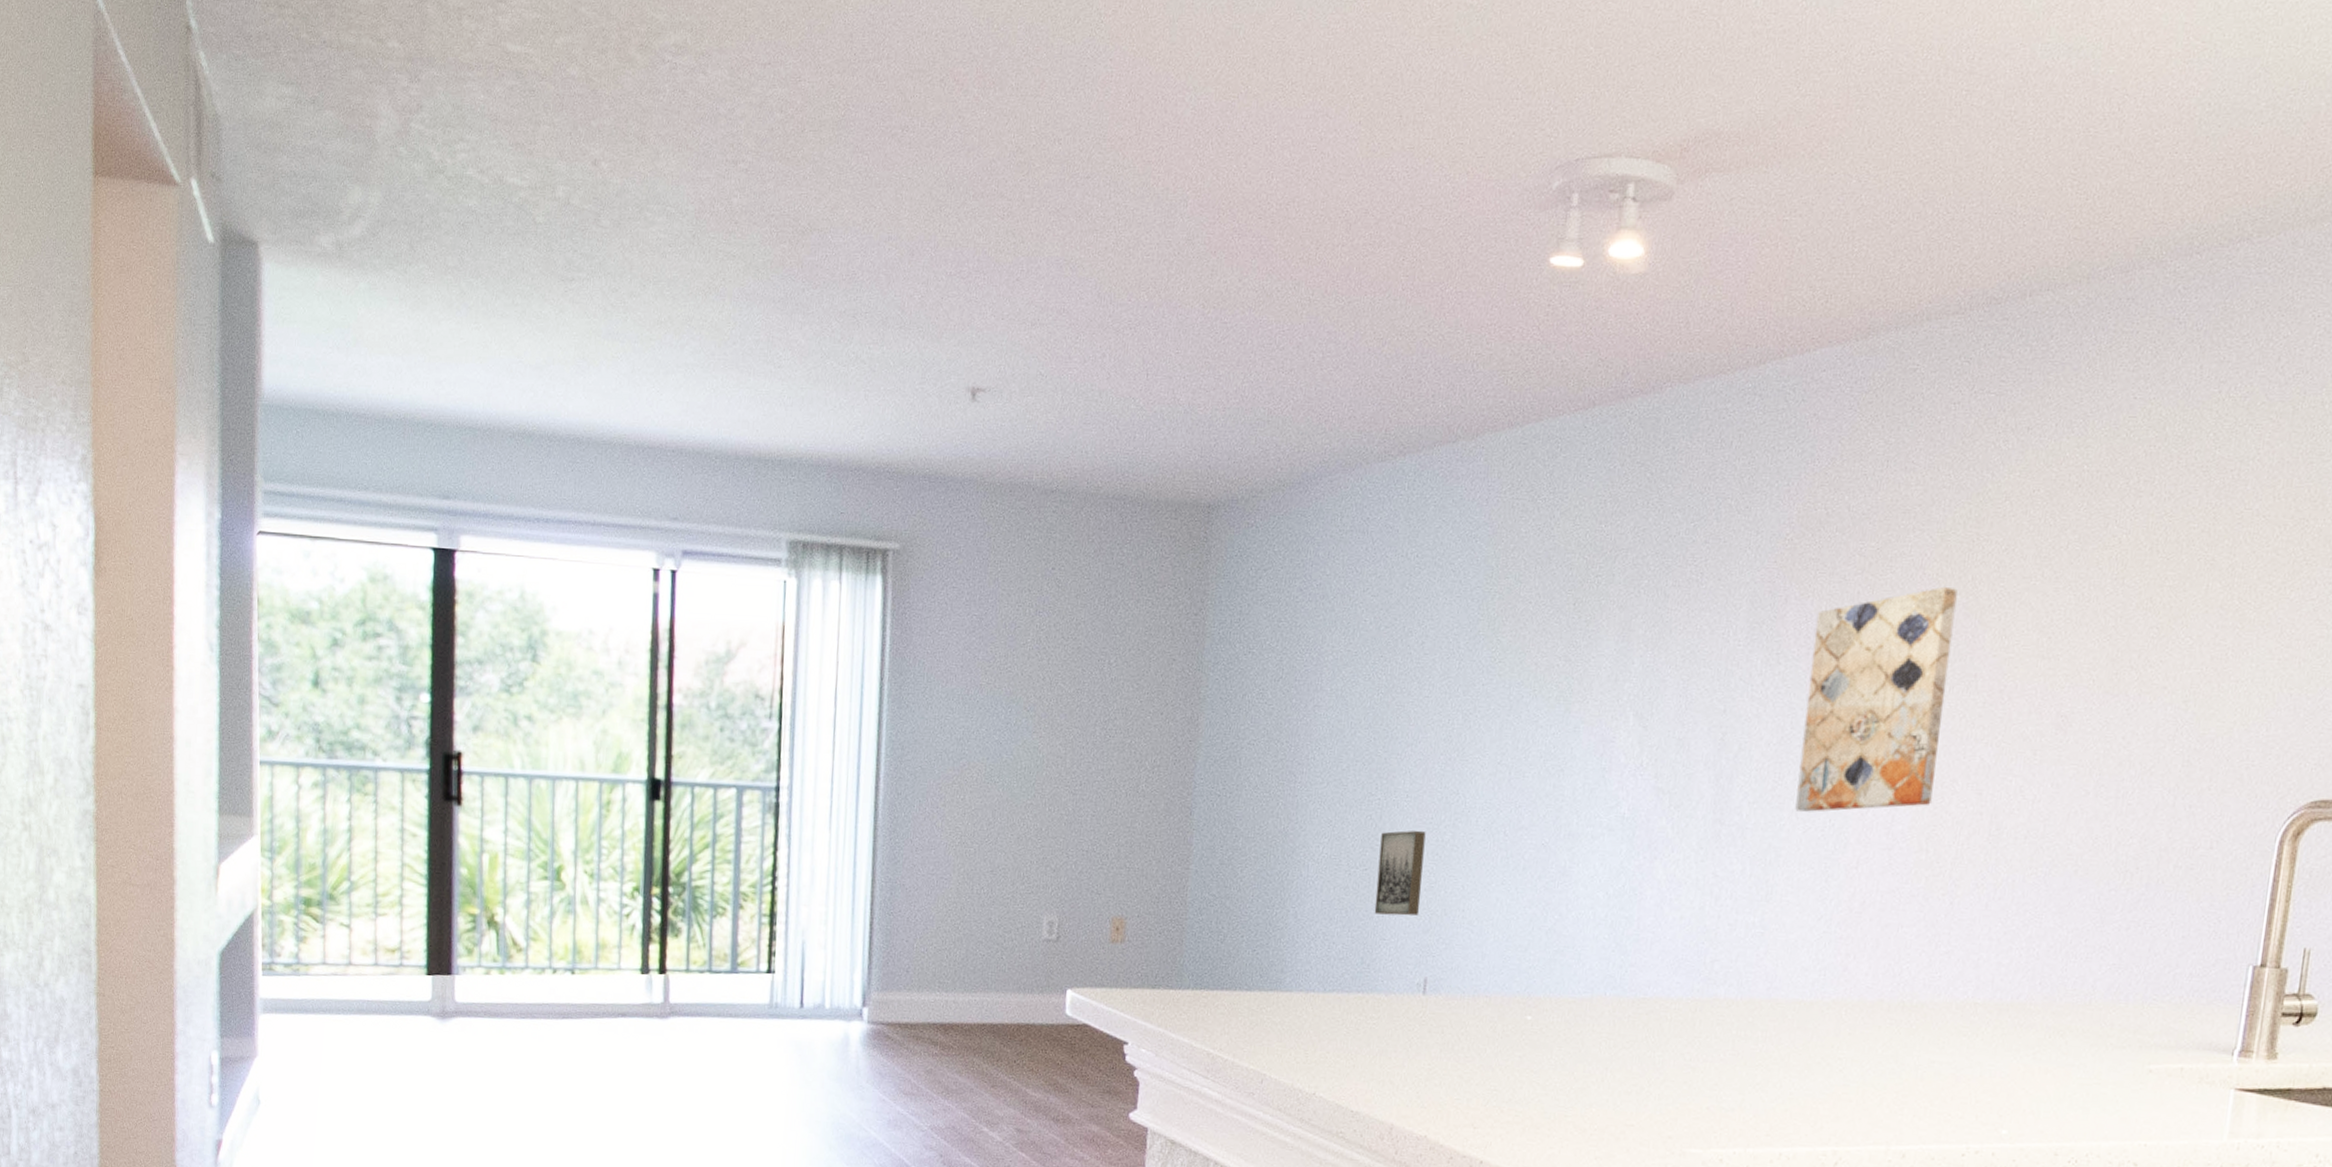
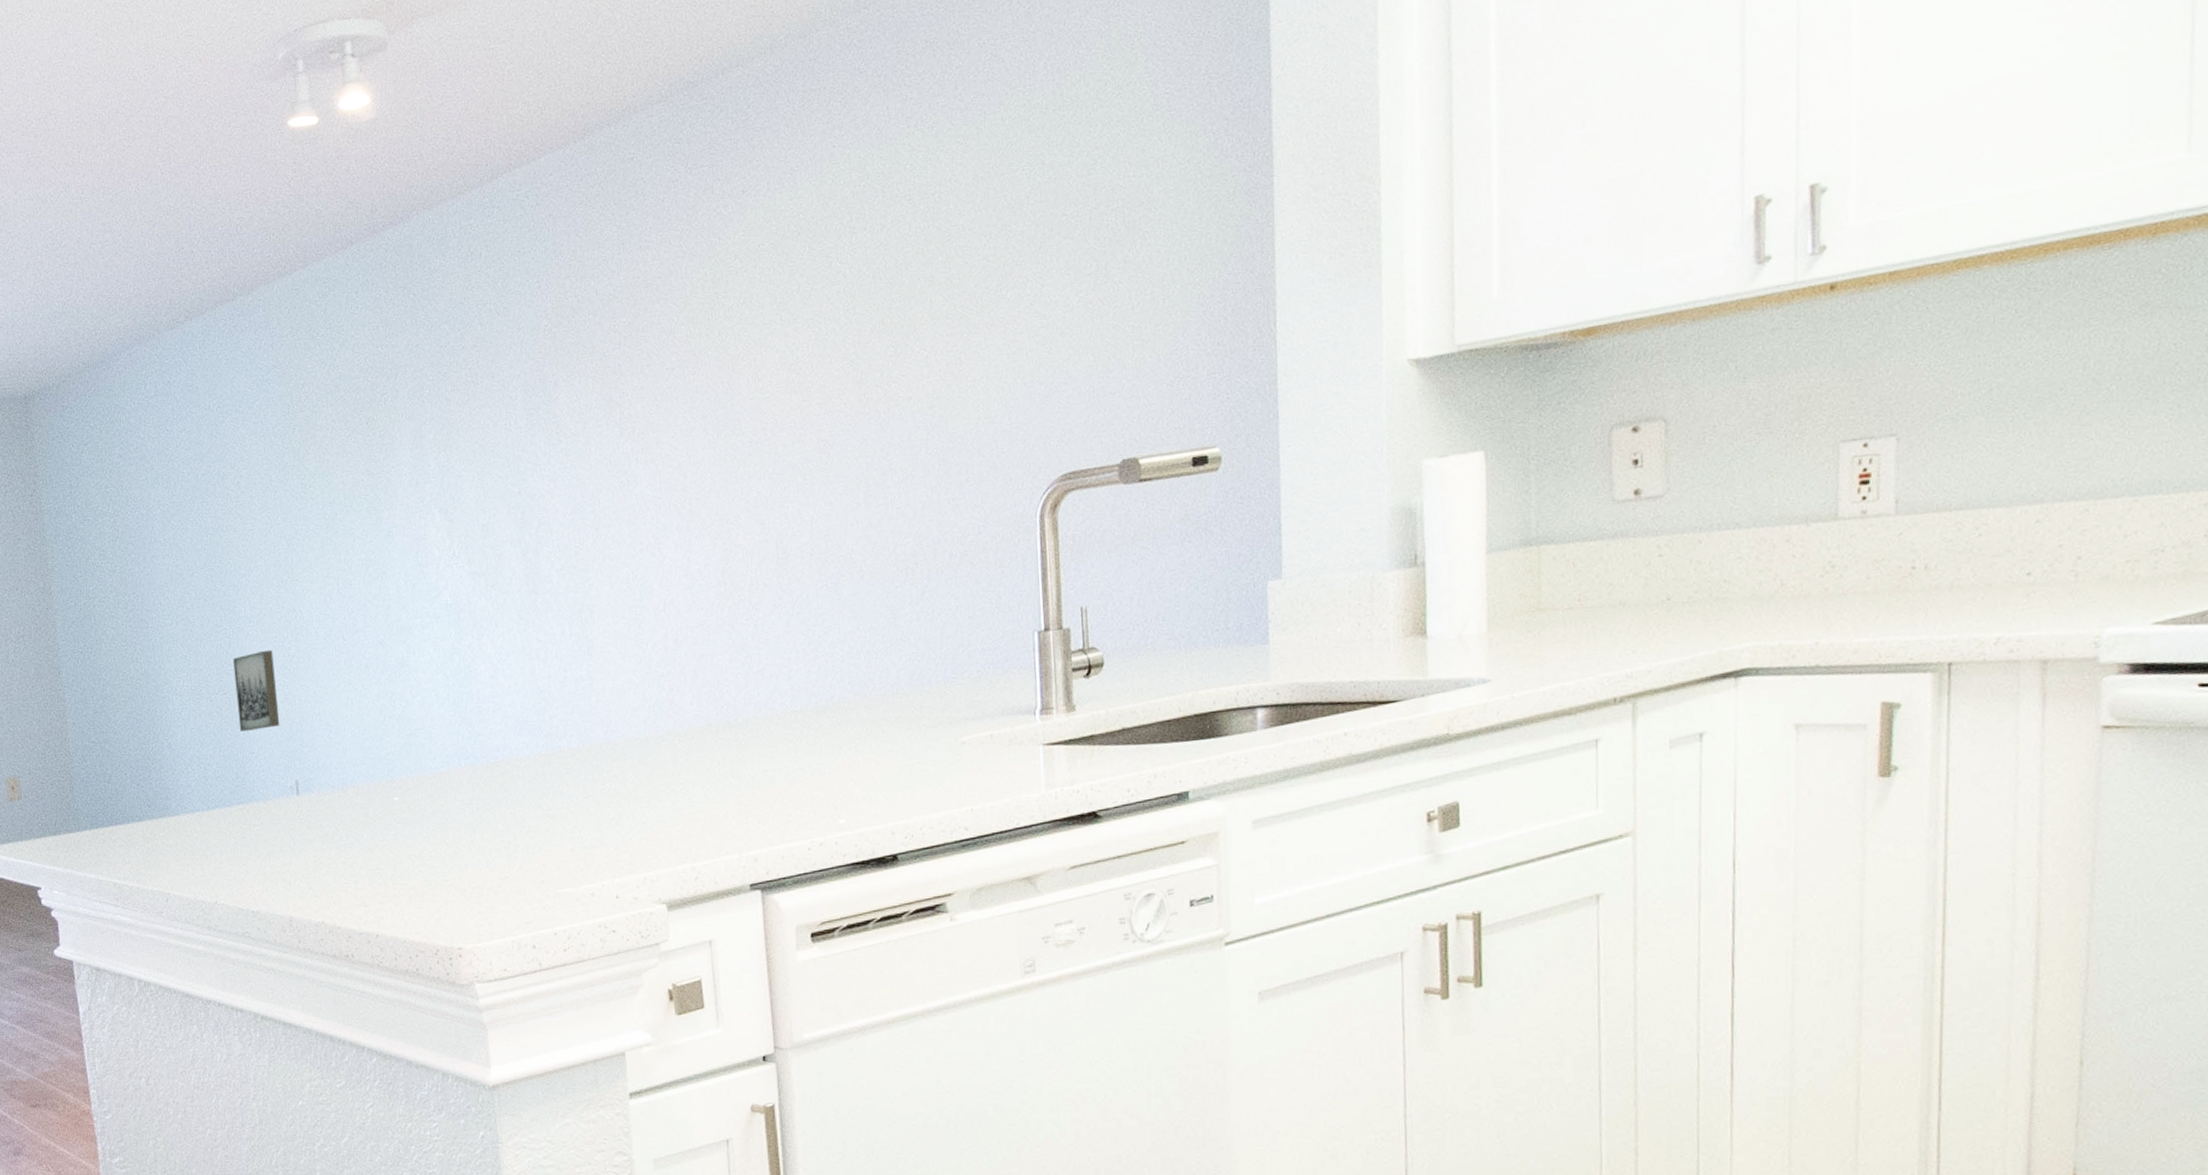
wall art: present [1795,586,1958,812] -> none [586,345,720,570]

